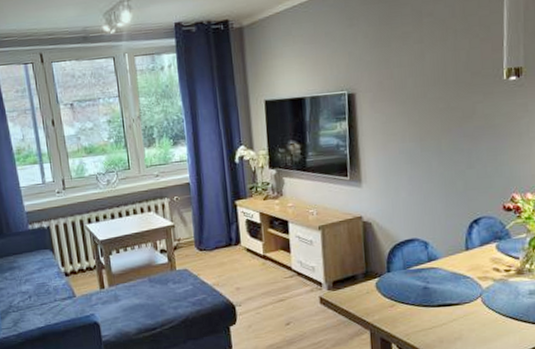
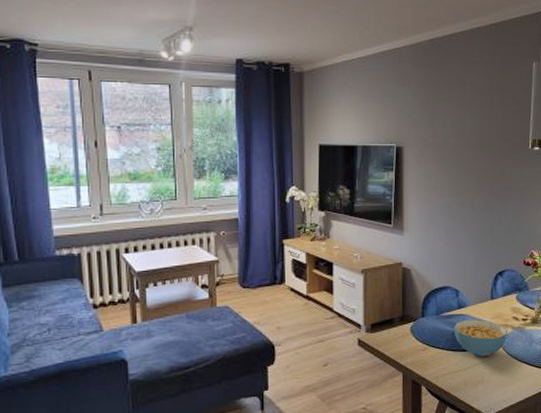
cereal bowl: none [424,272,487,312] -> present [453,319,507,357]

